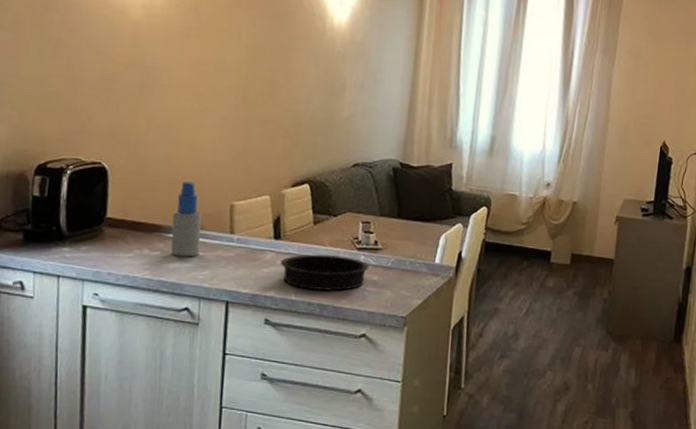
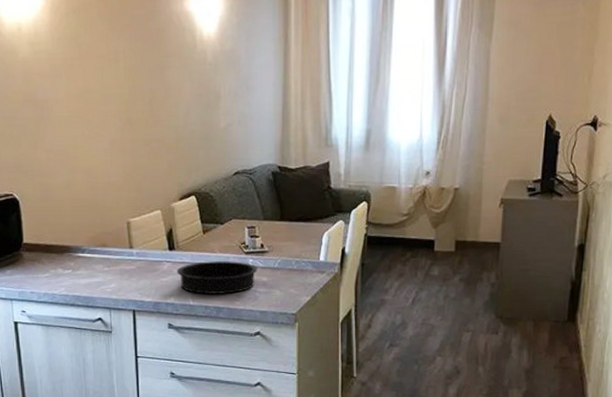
spray bottle: present [171,182,202,257] -> none [78,204,105,273]

